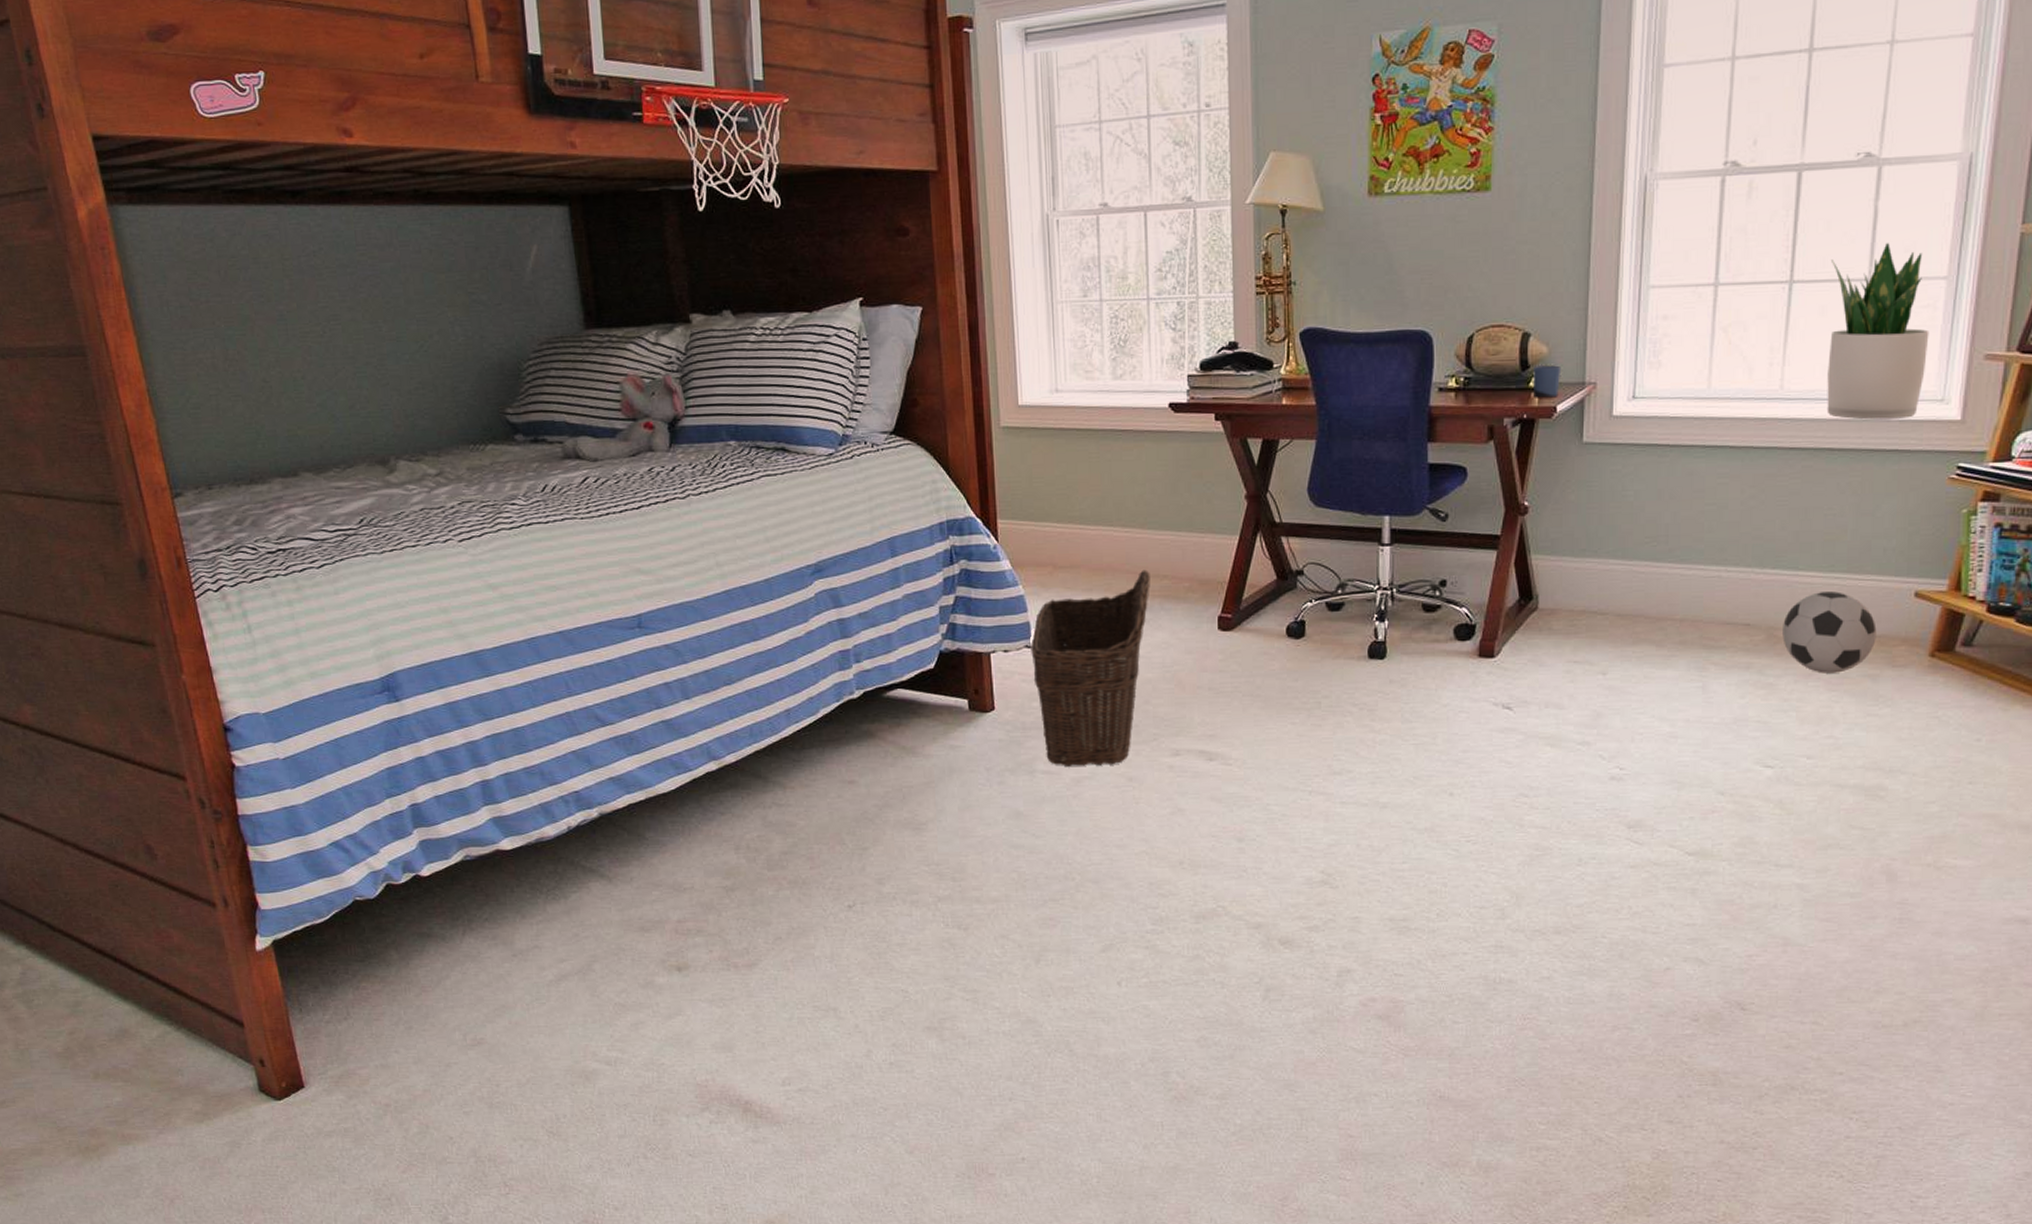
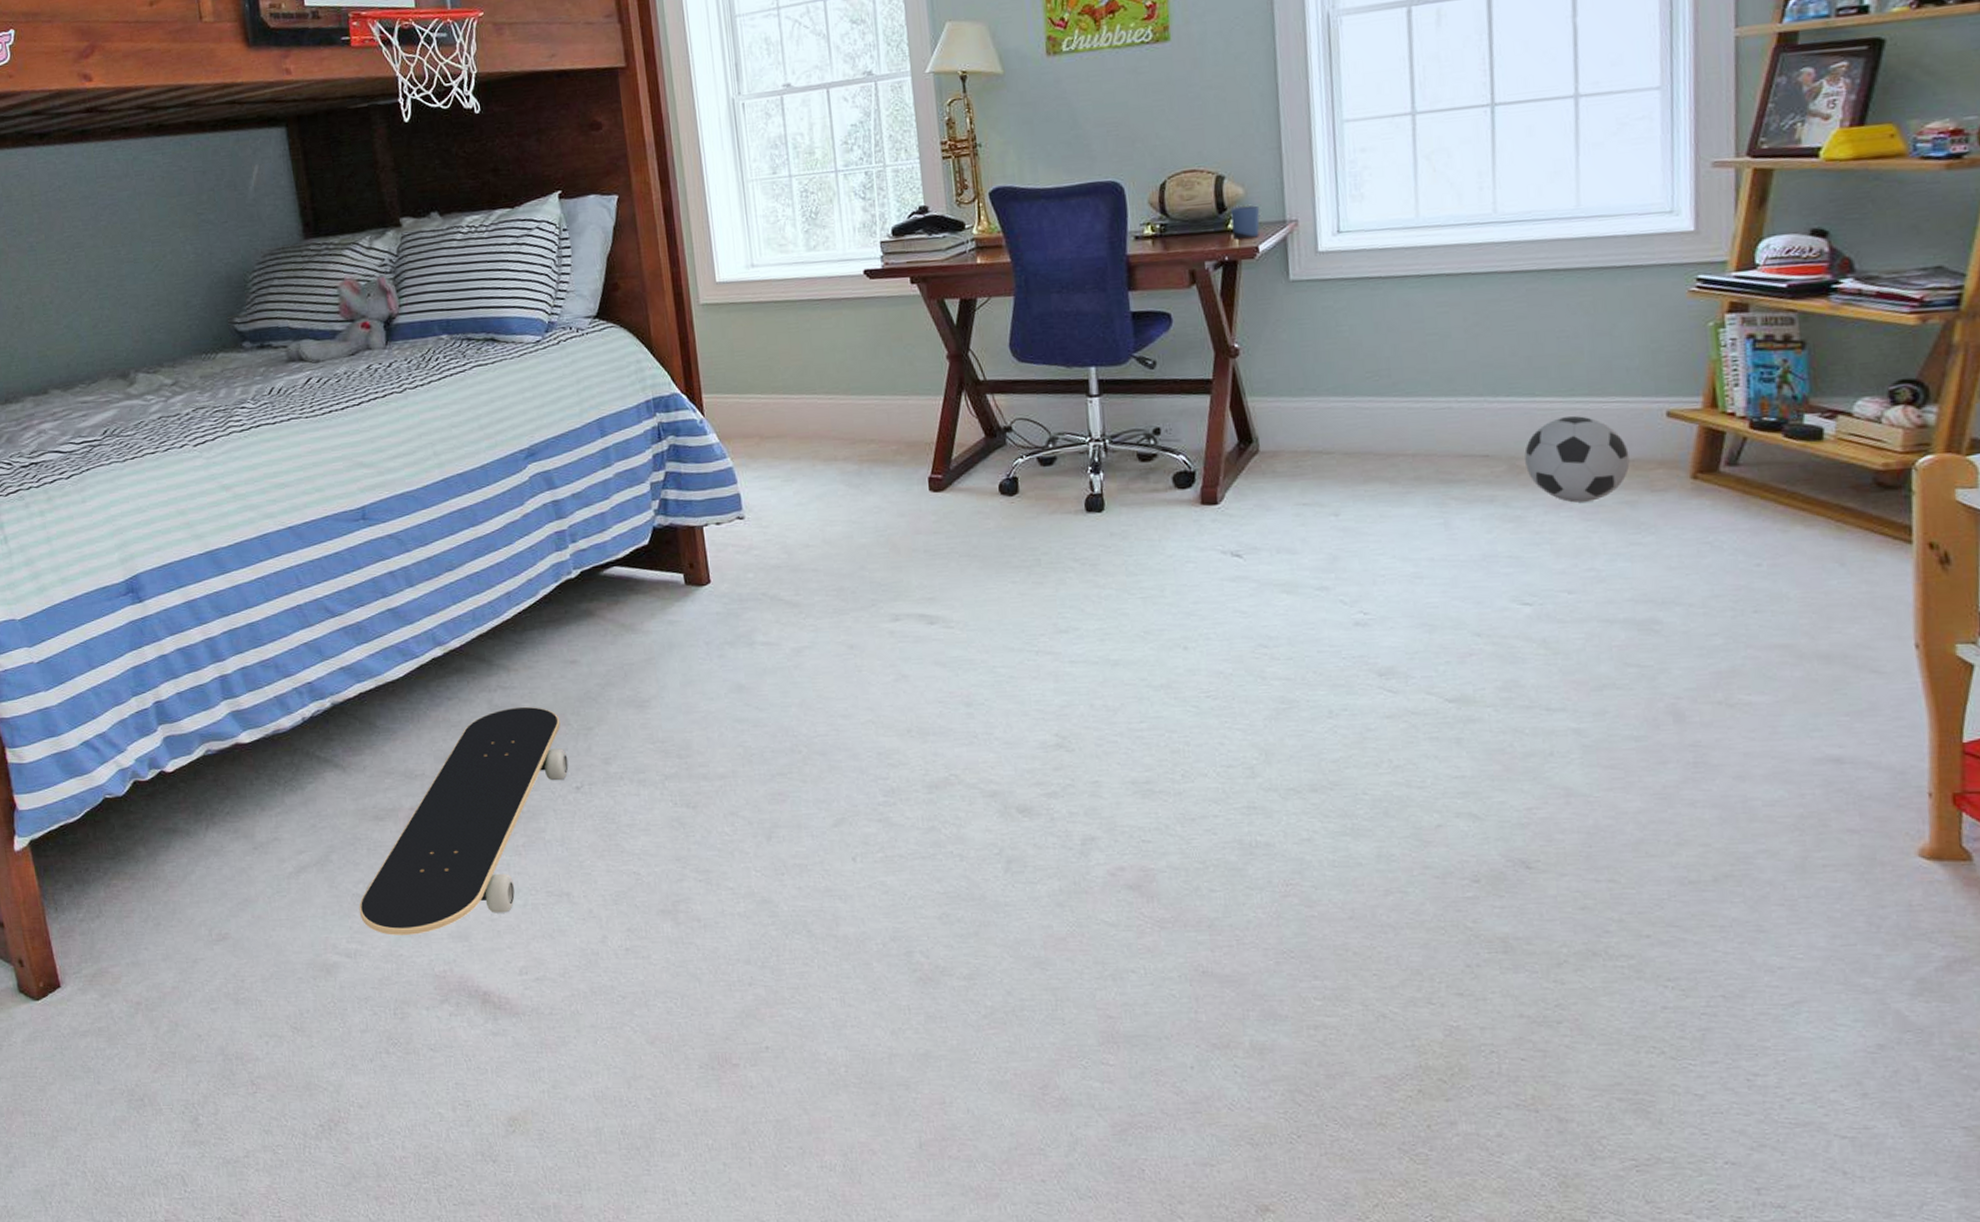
skateboard: none [621,824,842,1045] -> present [359,706,569,935]
wicker basket: present [1030,569,1150,766] -> none [742,435,858,637]
planter: present [1827,243,1929,420] -> none [1533,58,1649,238]

